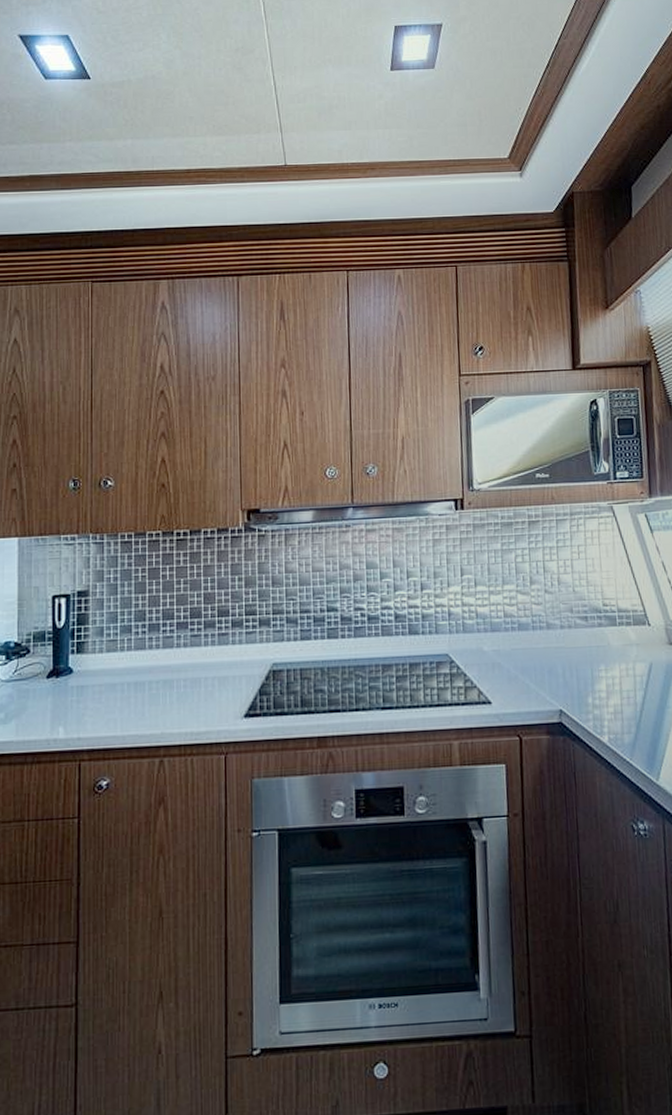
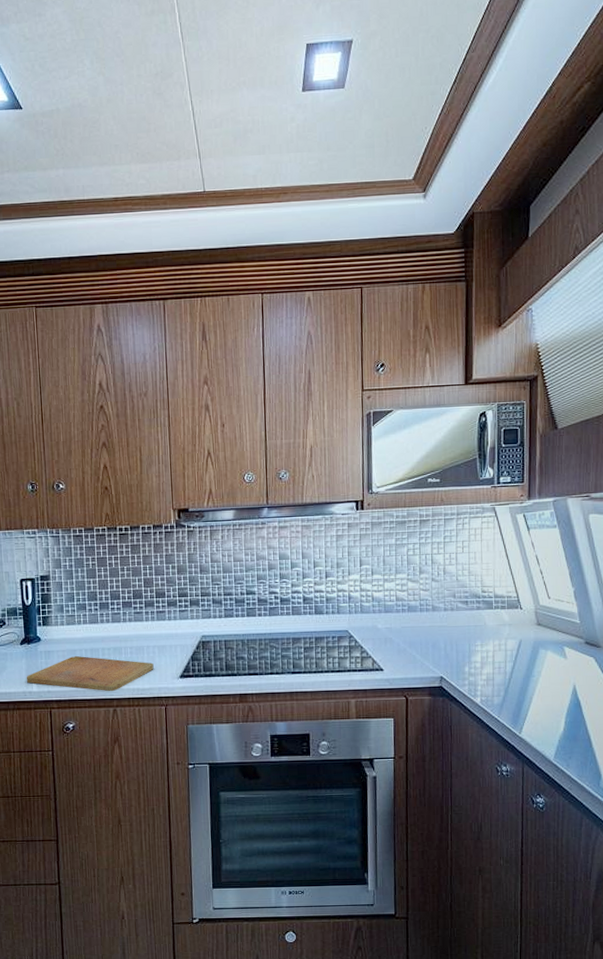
cutting board: none [51,691,212,738] -> present [26,655,154,692]

